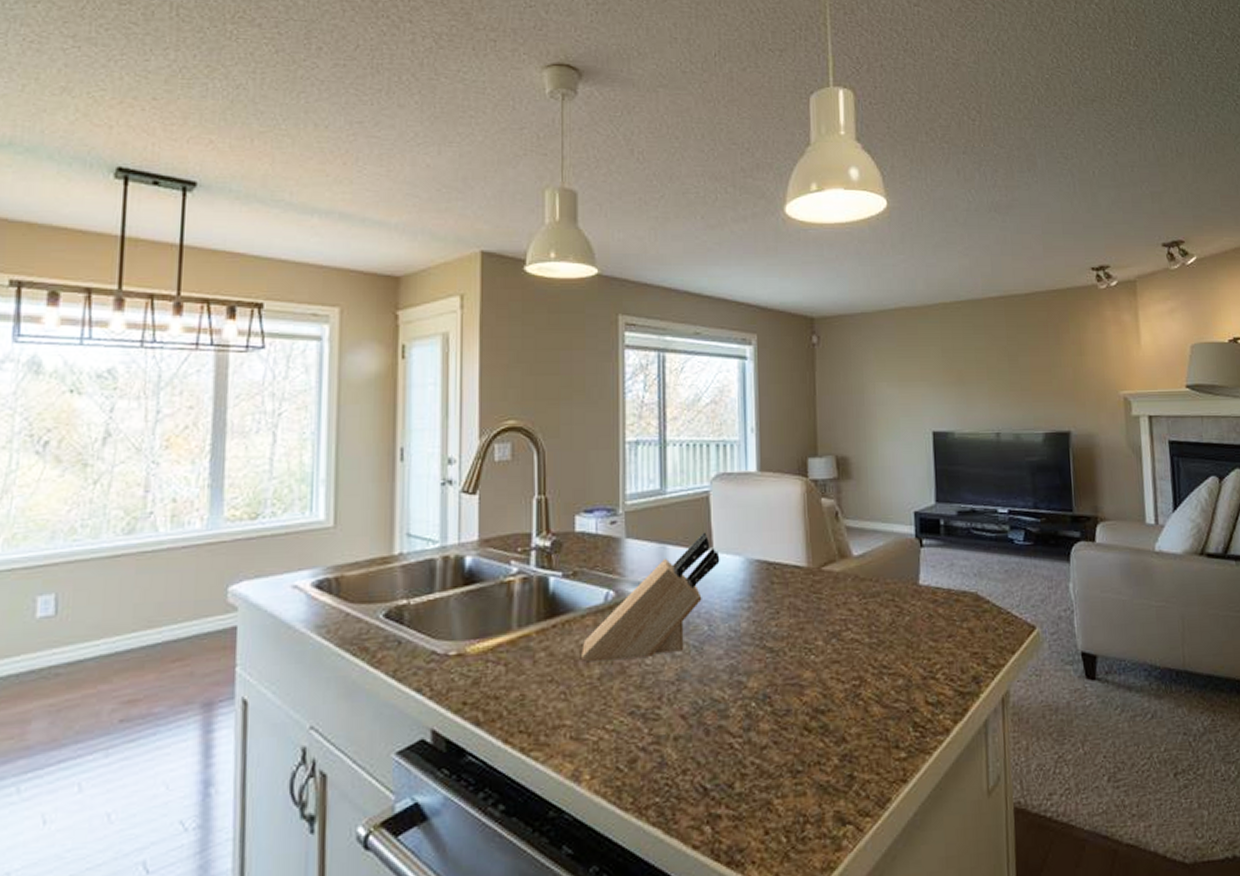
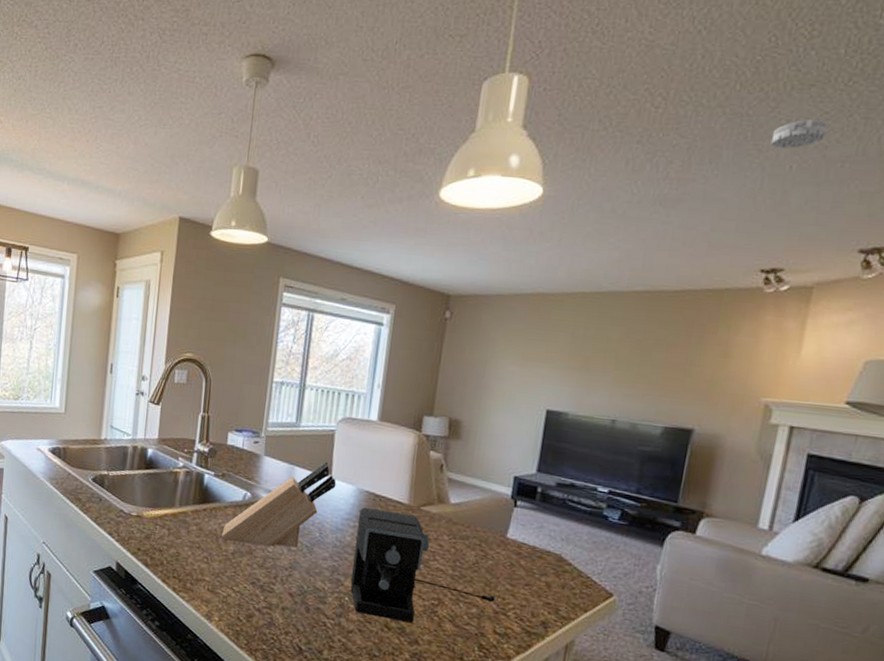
coffee maker: none [752,578,921,720] -> present [350,508,496,623]
smoke detector: none [1072,129,1114,156] -> present [770,118,829,149]

